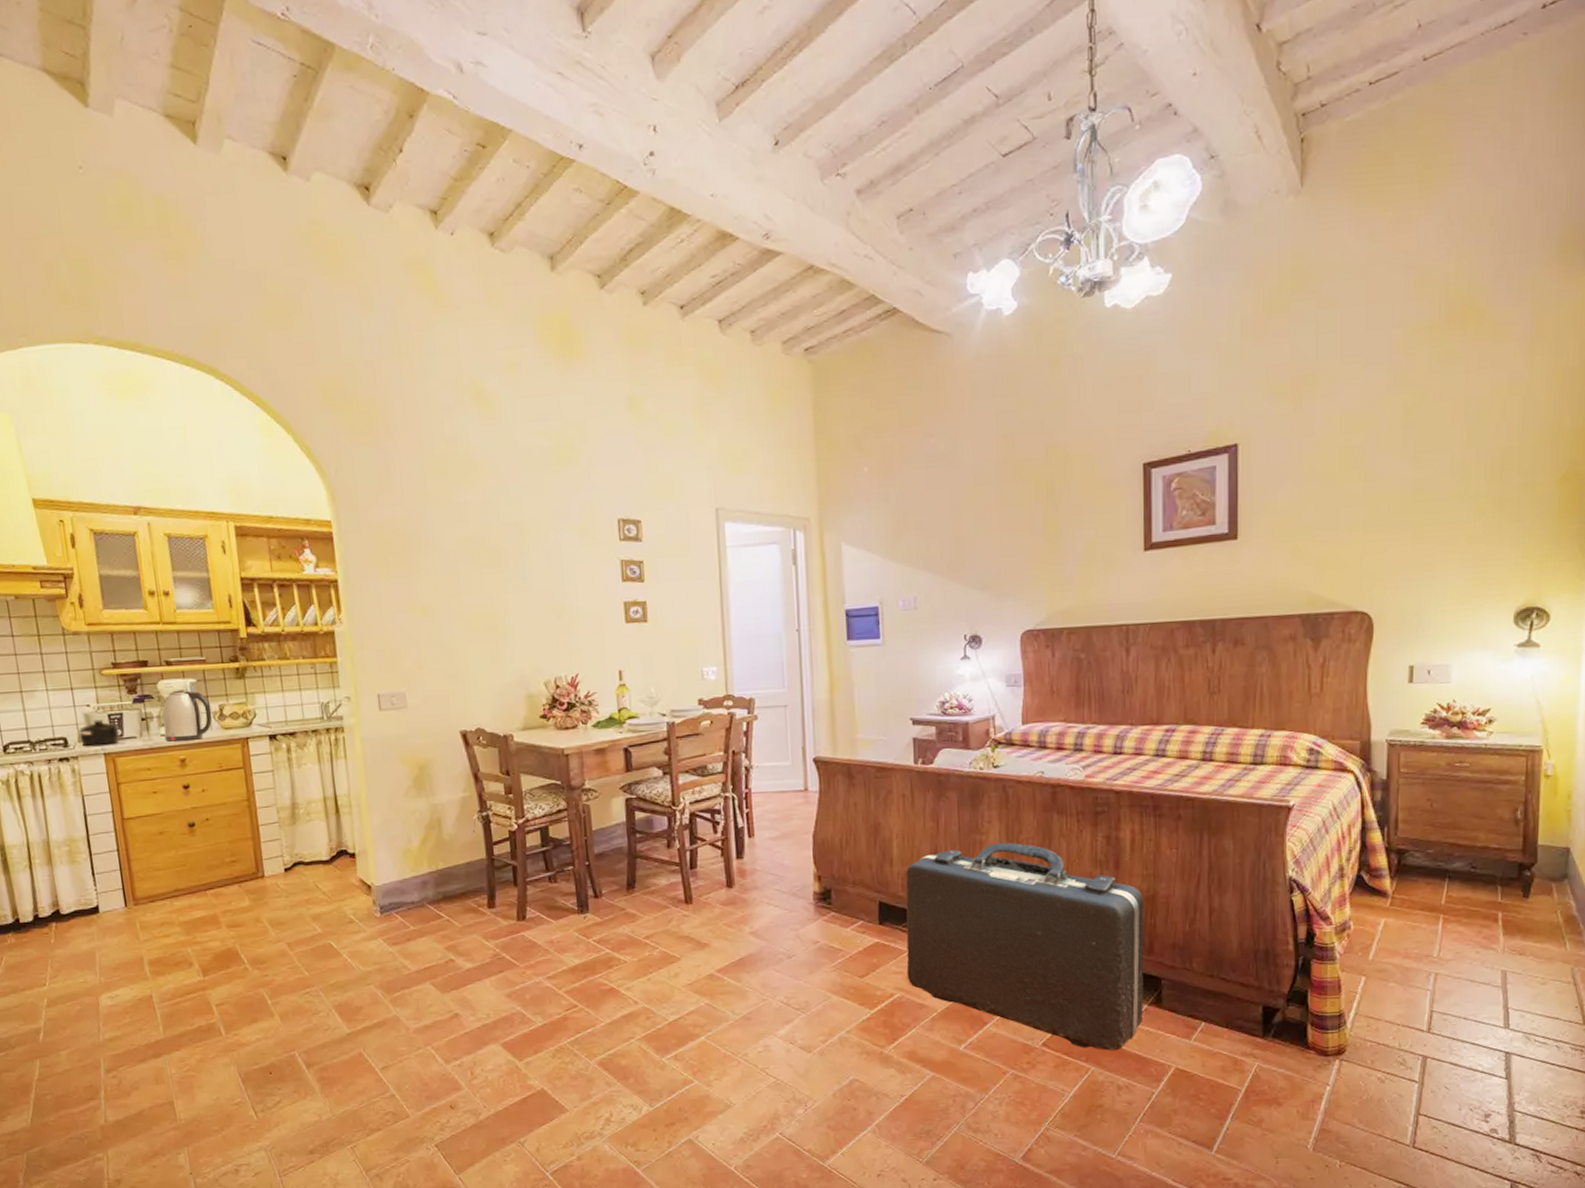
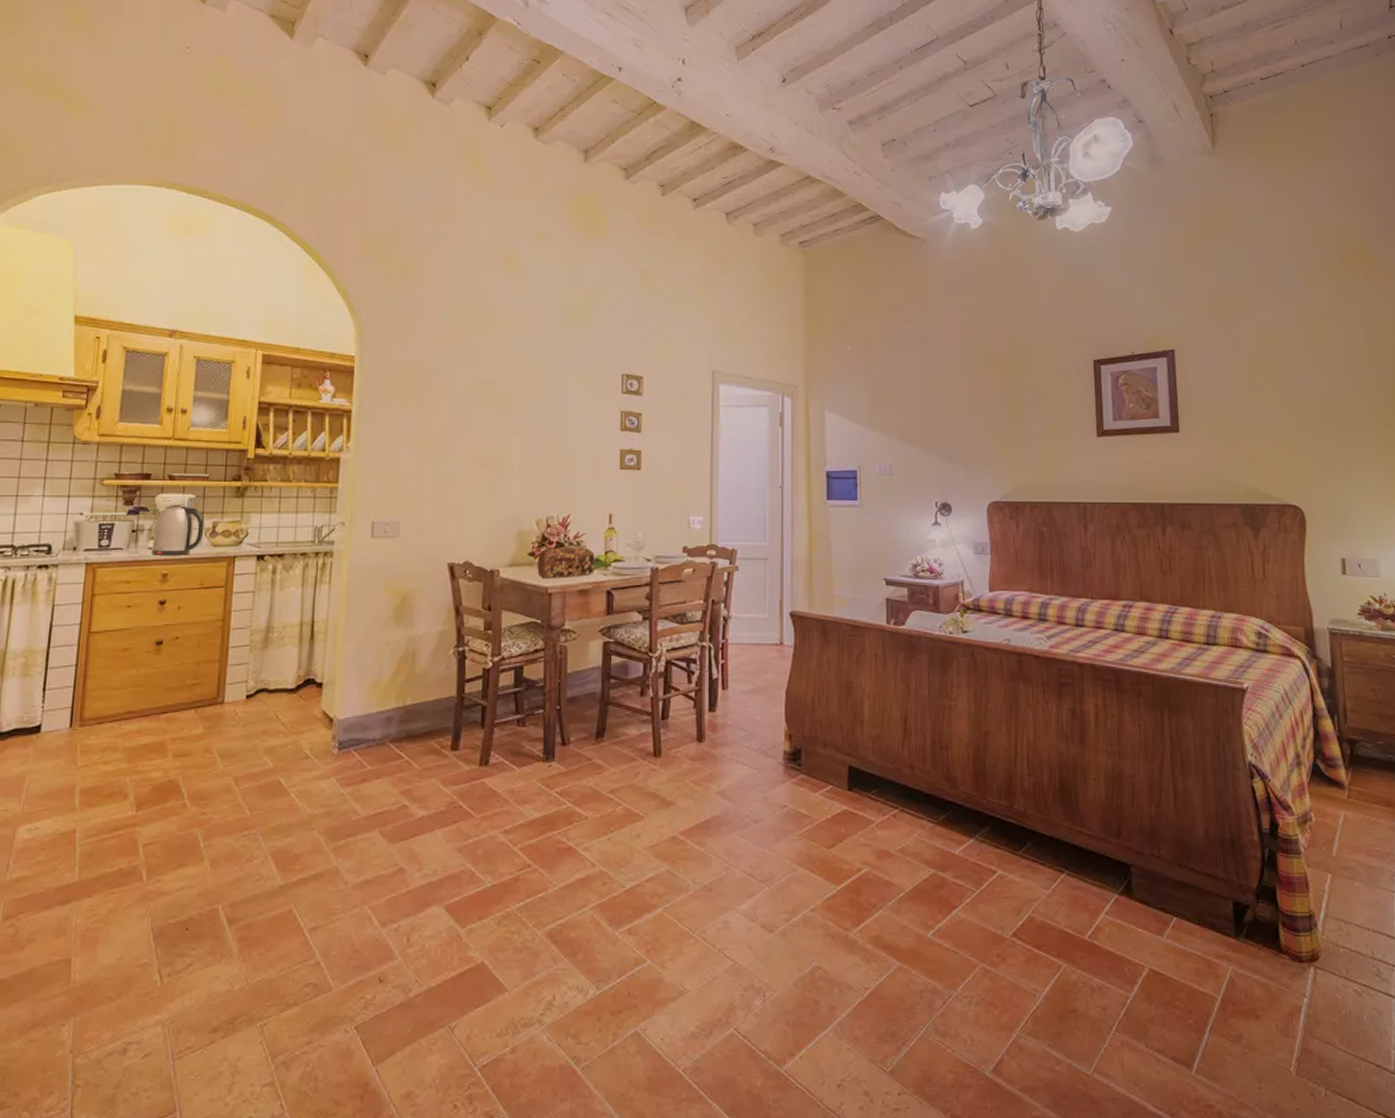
saucepan: present [78,719,120,747] -> none [64,528,108,556]
bread loaf: none [550,706,610,741] -> present [537,546,595,579]
suitcase: present [905,842,1144,1051] -> none [874,709,1115,946]

